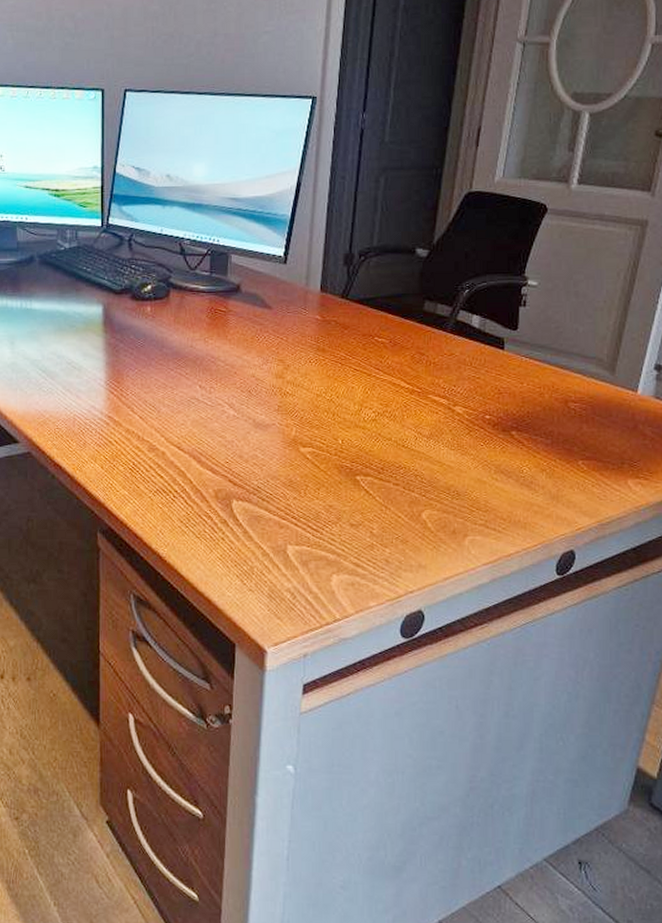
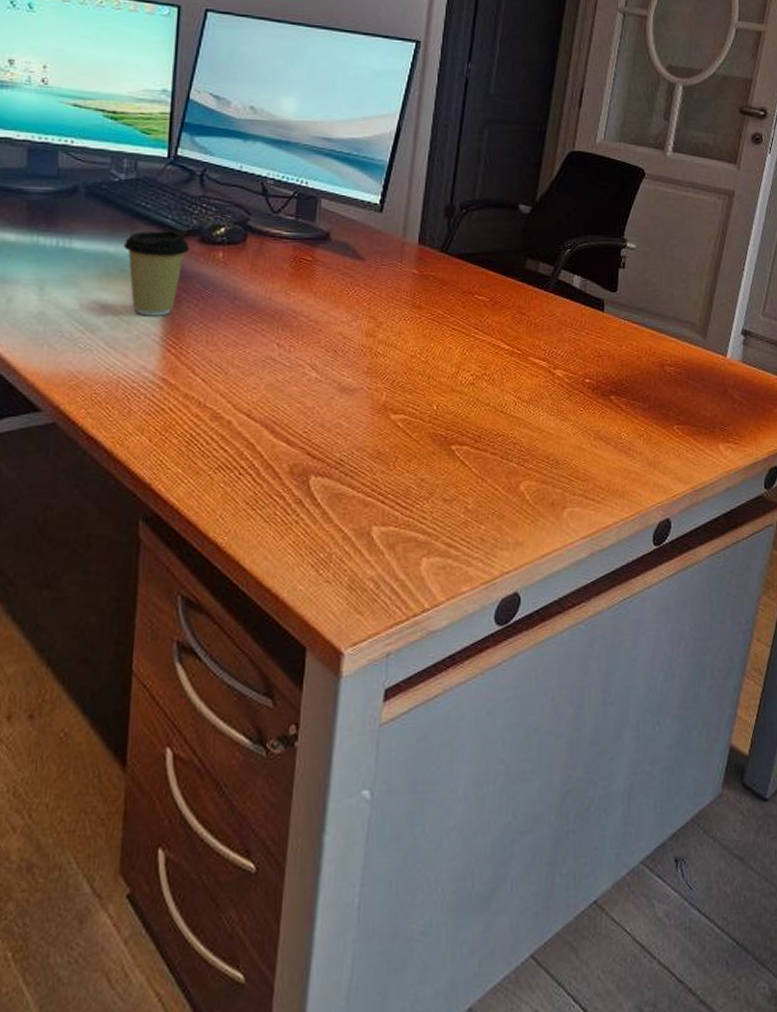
coffee cup: none [71,290,124,364] -> present [123,230,190,316]

